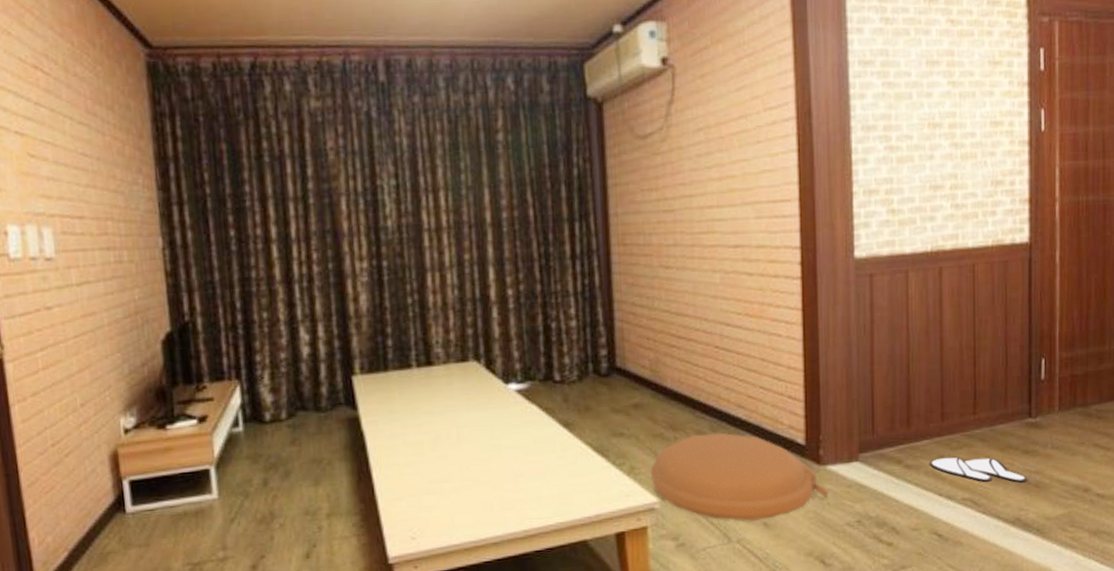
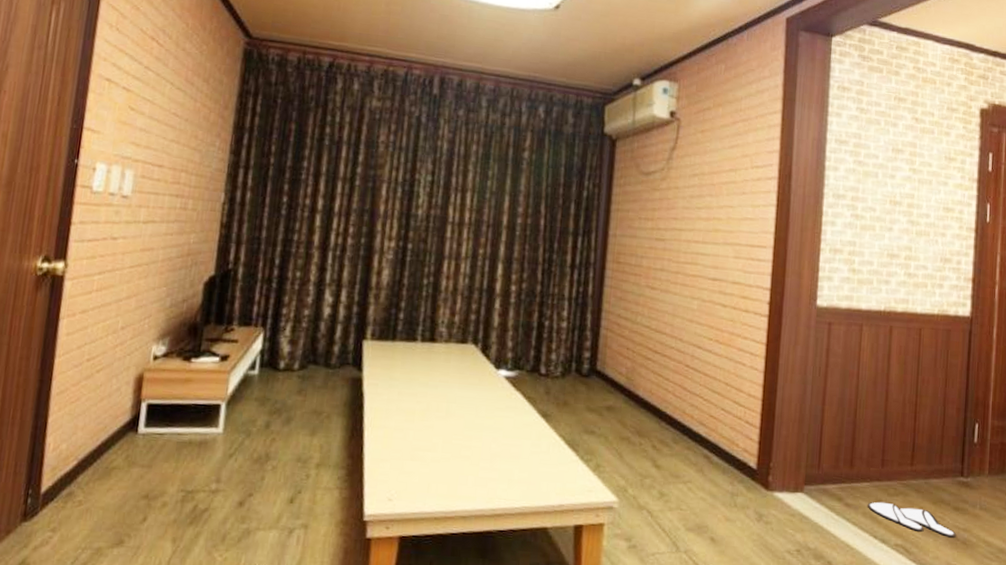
seat cushion: present [650,432,828,521] -> none [613,444,773,535]

